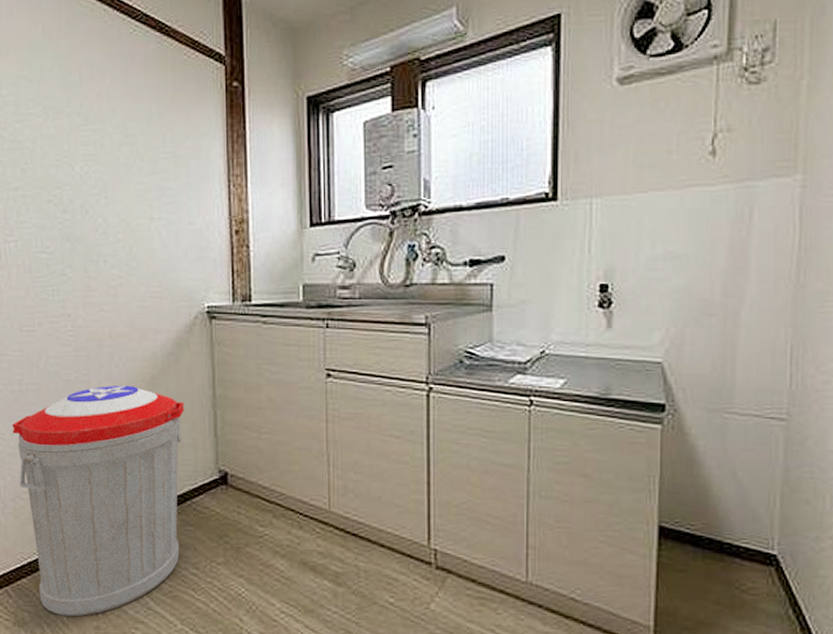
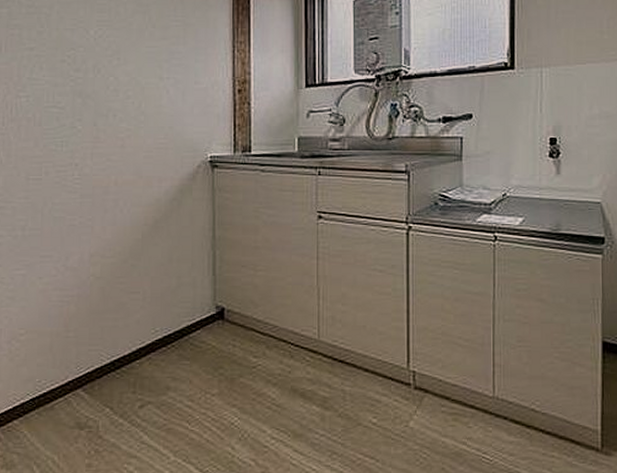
trash can: present [12,385,185,617] -> none [13,229,185,456]

